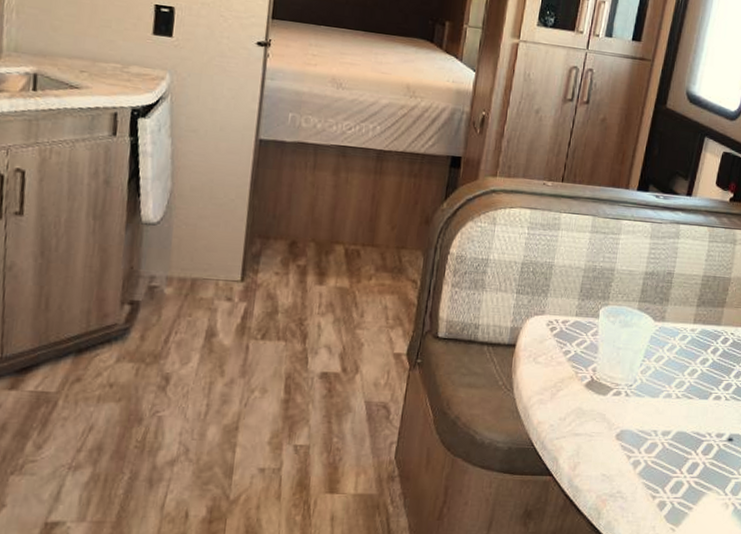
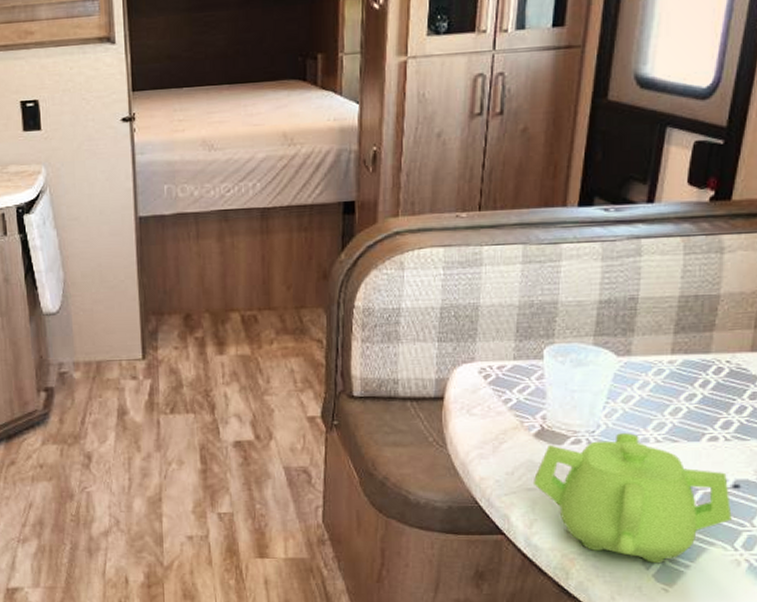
teapot: none [581,388,726,506] -> present [534,433,732,564]

